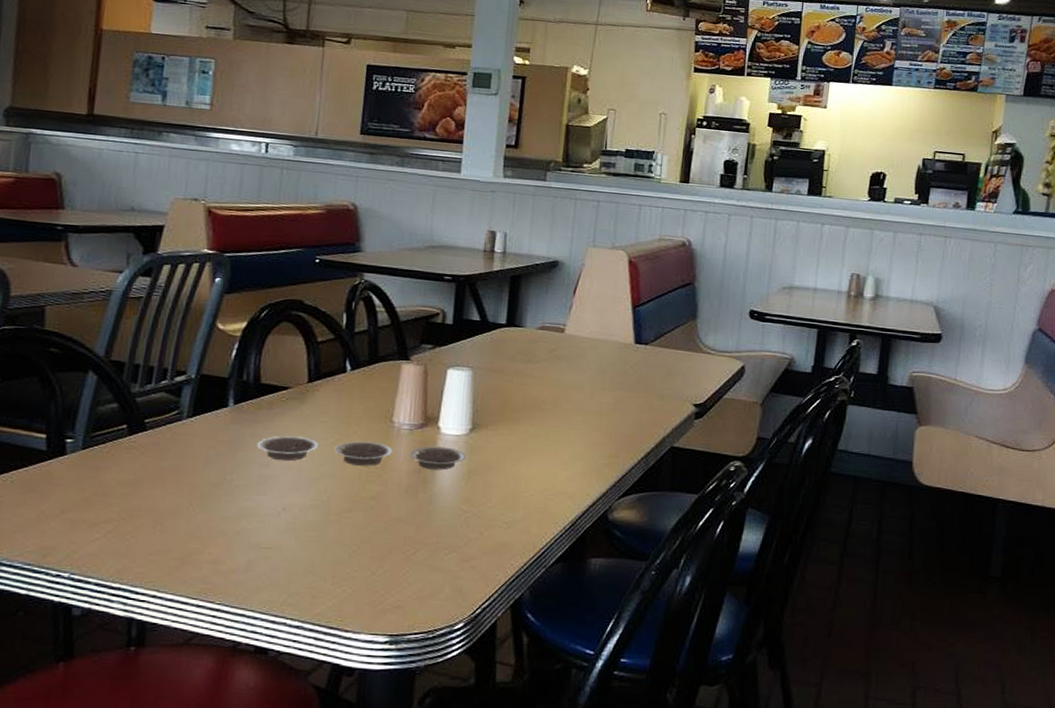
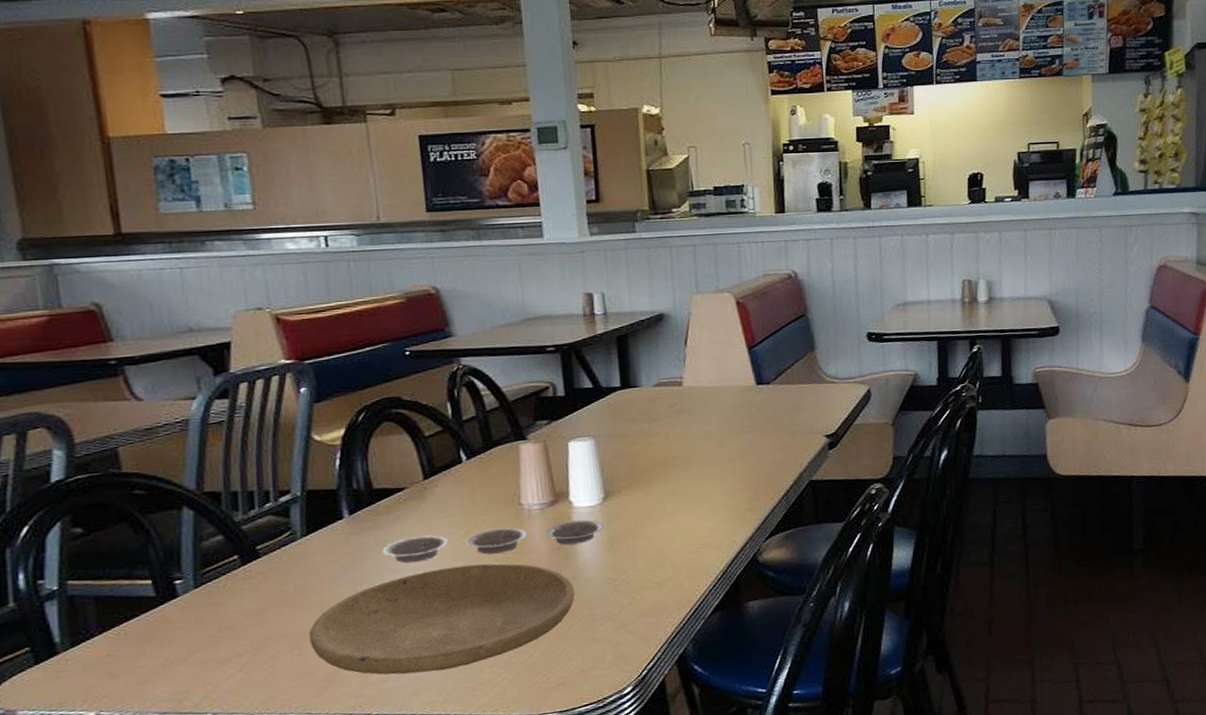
plate: none [172,471,427,572] -> present [308,563,576,675]

